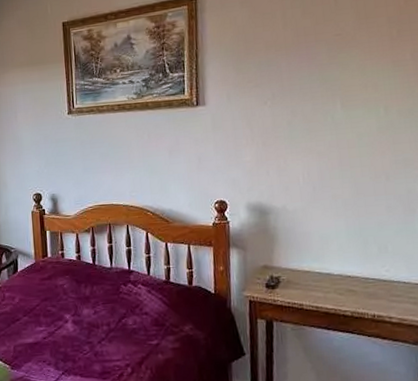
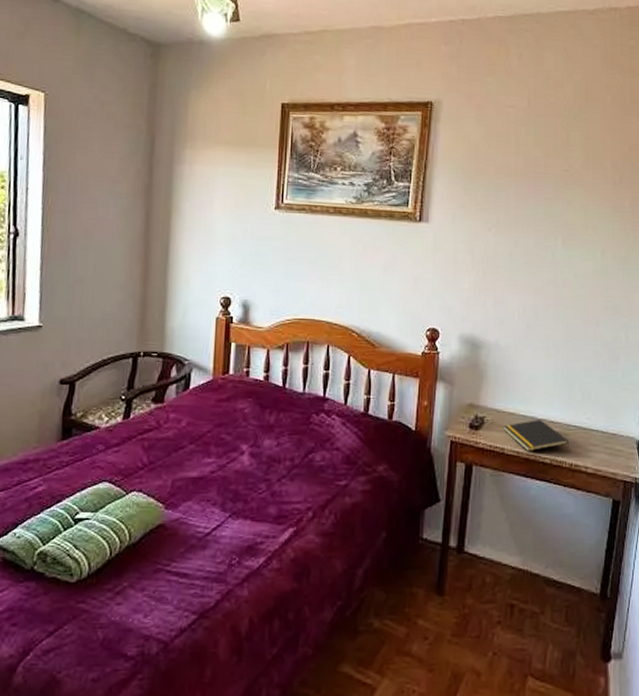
notepad: none [300,275,369,306] -> present [504,420,569,452]

